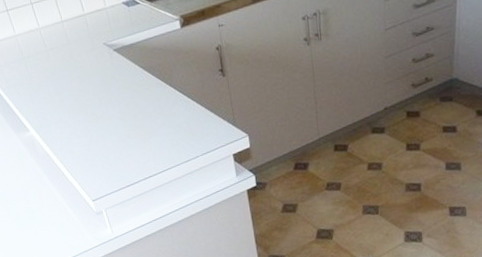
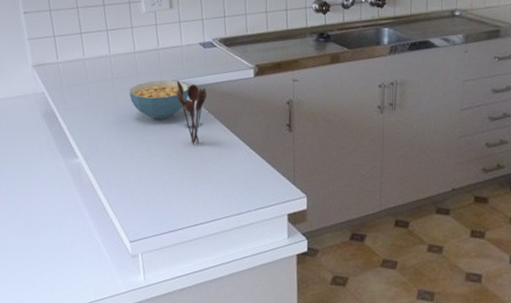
cereal bowl: none [64,43,122,84] -> present [129,80,189,119]
utensil holder: none [107,43,141,103] -> present [176,81,207,145]

